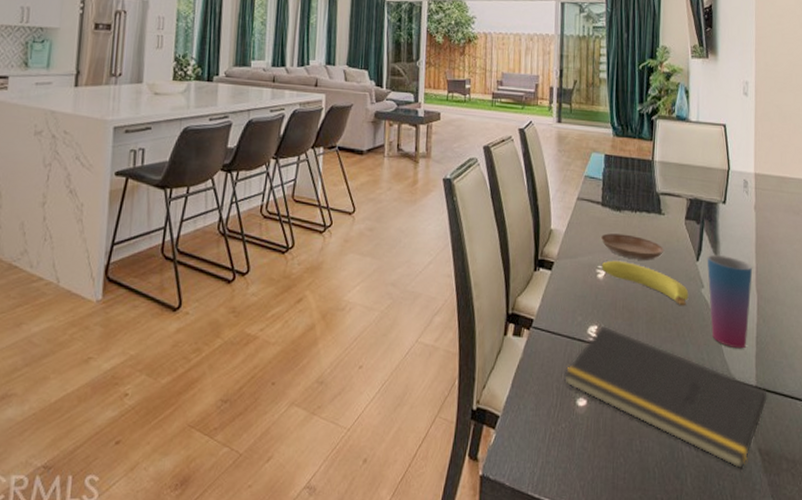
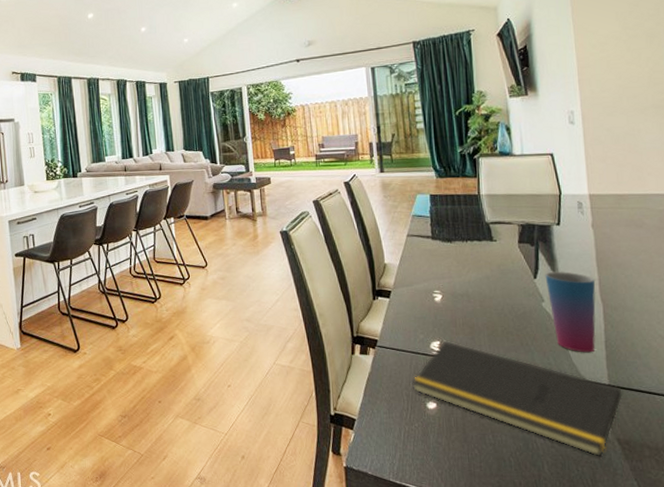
saucer: present [600,233,665,260] -> none [433,261,500,283]
fruit: present [601,260,689,306] -> none [437,284,529,319]

